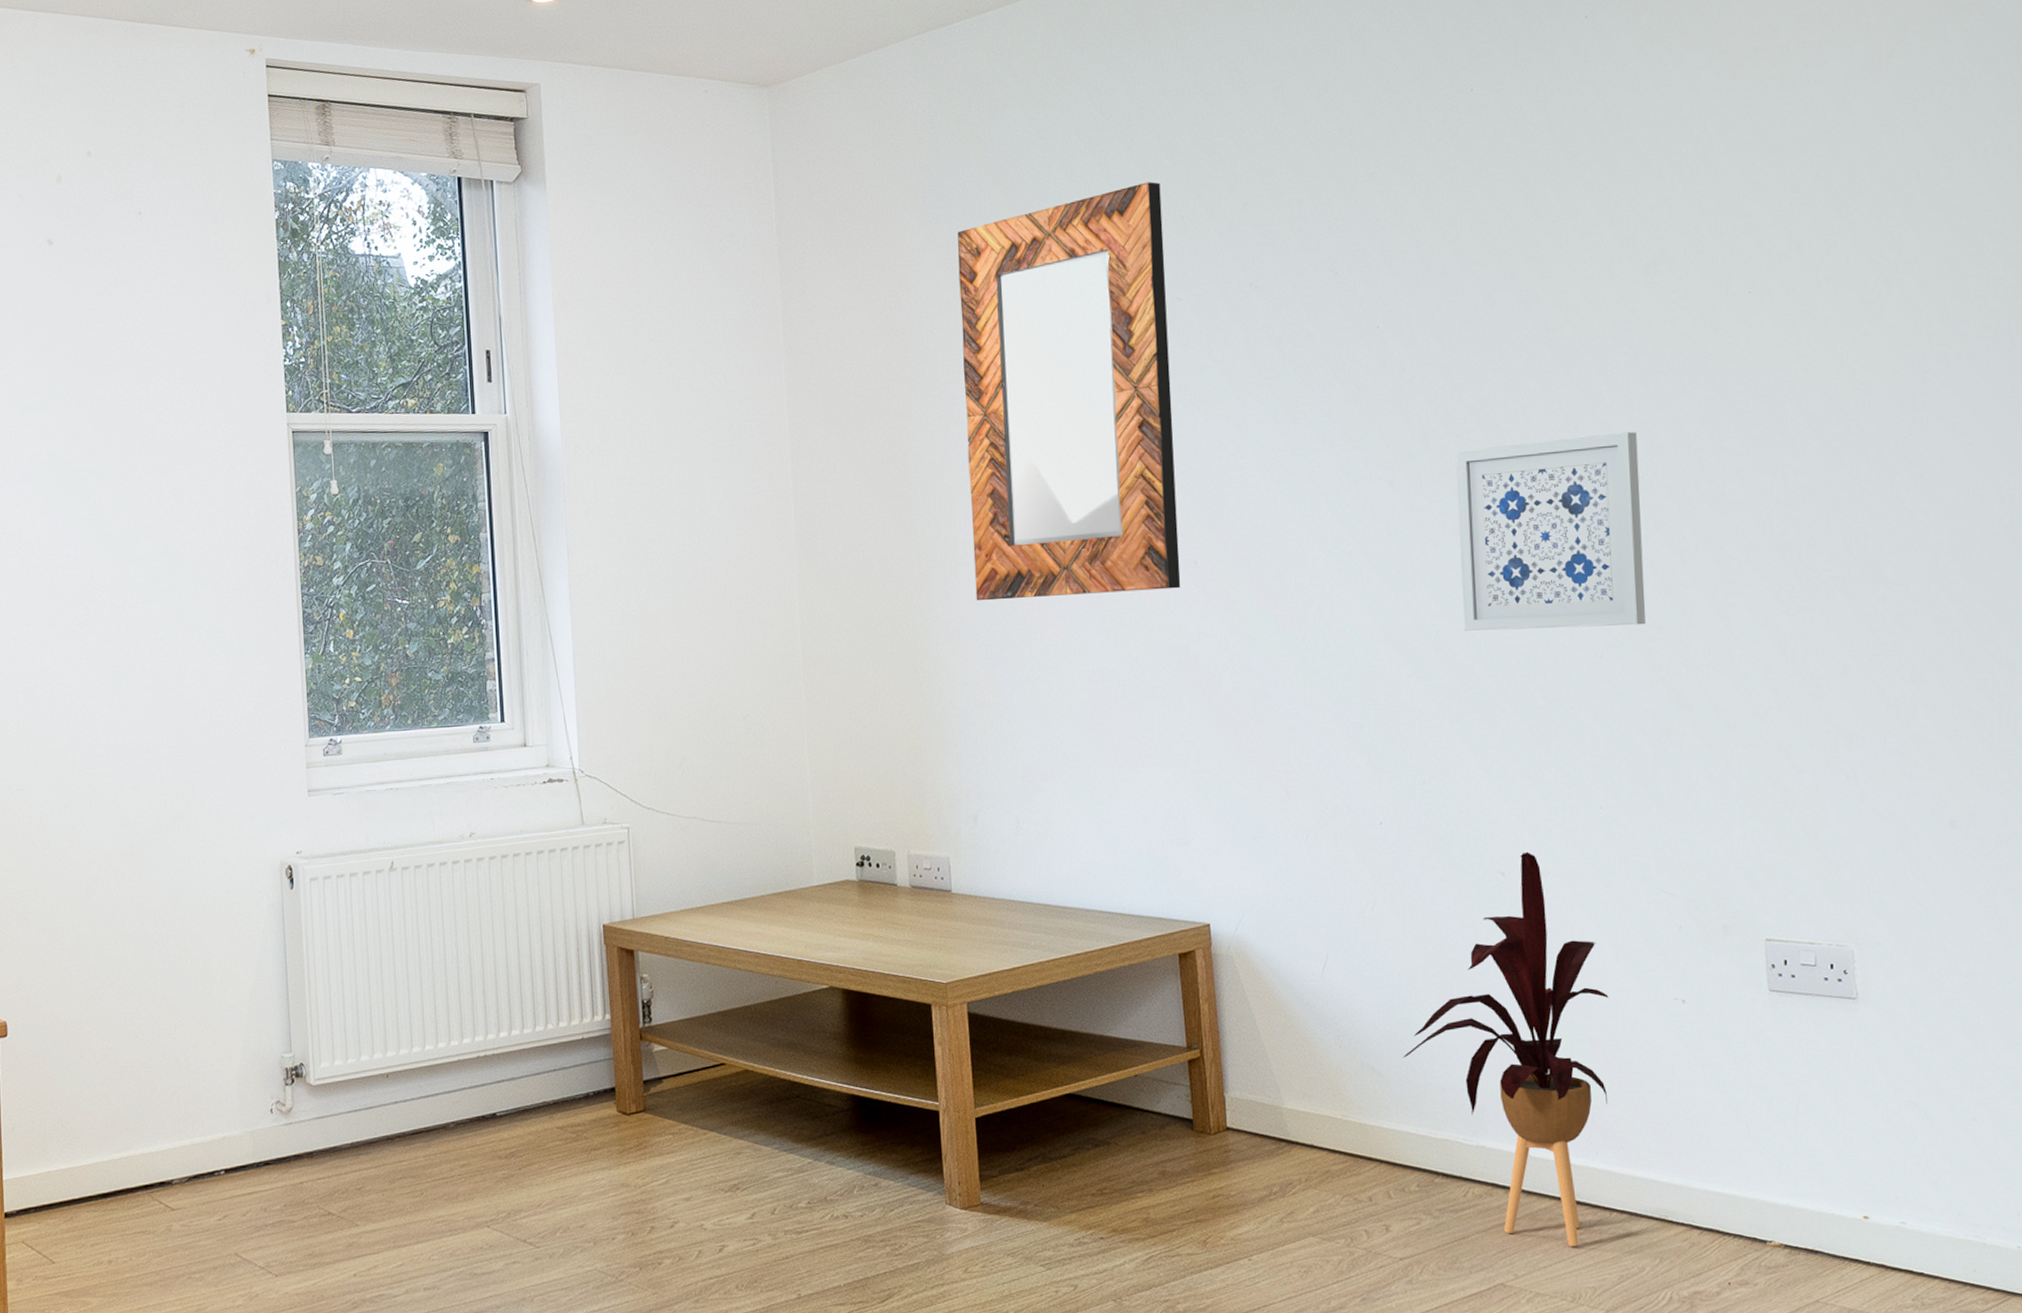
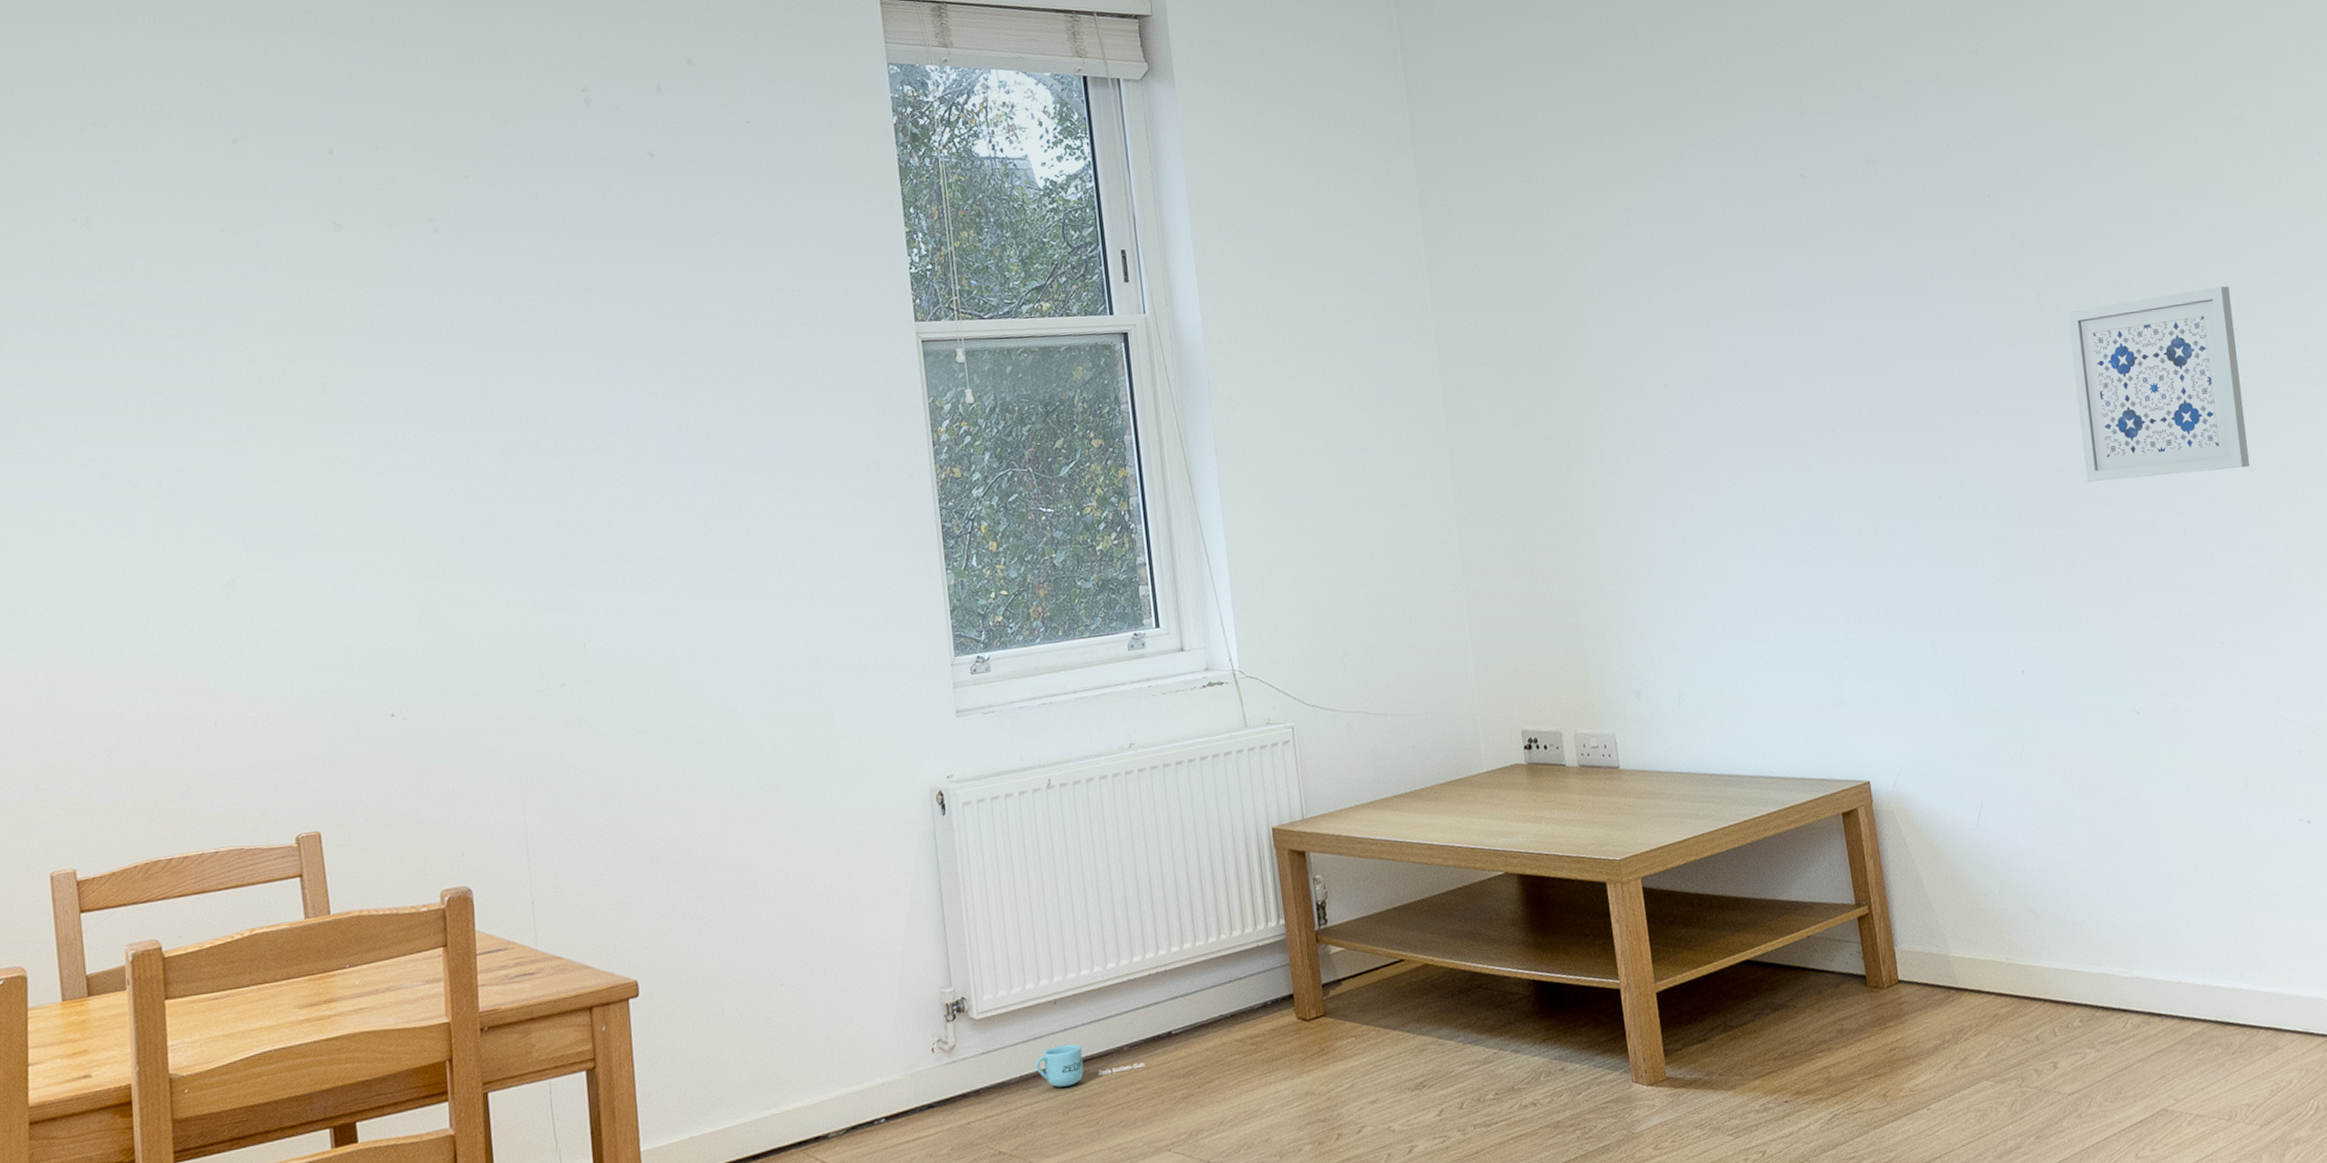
mug: none [366,1116,469,1157] -> present [1035,1044,1145,1088]
home mirror: present [957,182,1181,601] -> none [1587,63,1822,478]
house plant: present [1403,851,1609,1246] -> none [2058,689,2248,1066]

